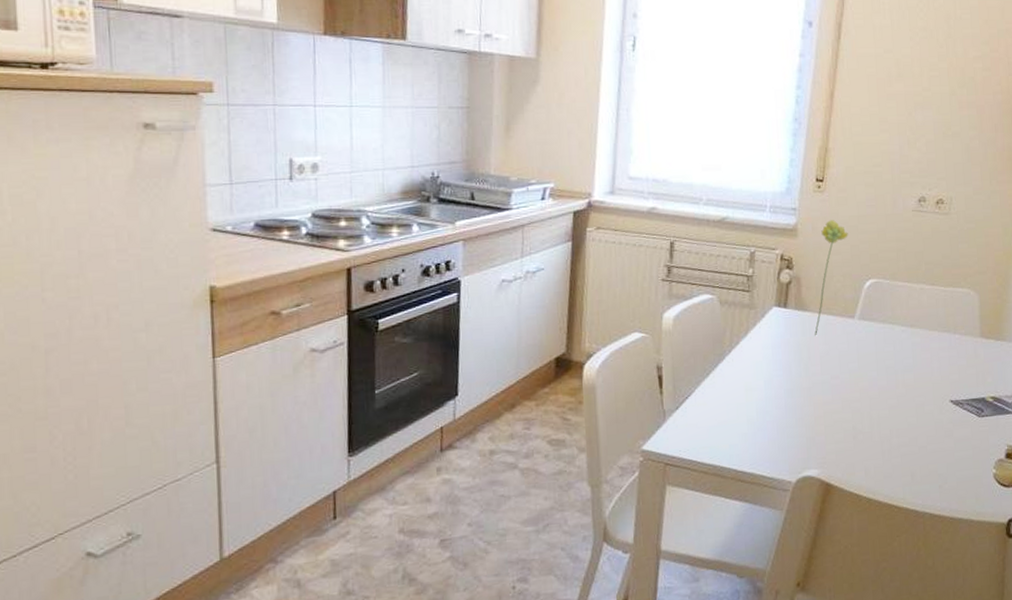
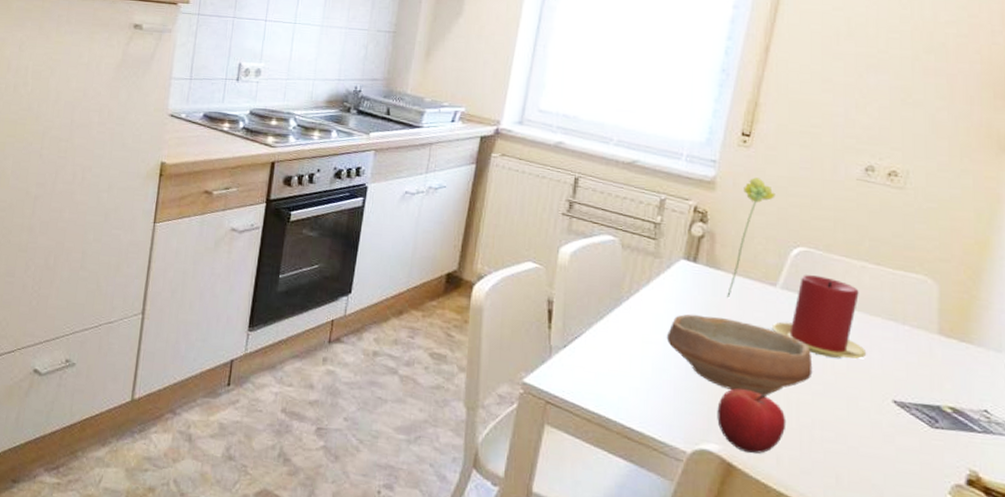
bowl: none [766,354,888,418] -> present [666,313,813,396]
fruit: none [814,415,871,471] -> present [717,388,786,454]
candle: none [853,302,929,374] -> present [772,275,867,359]

